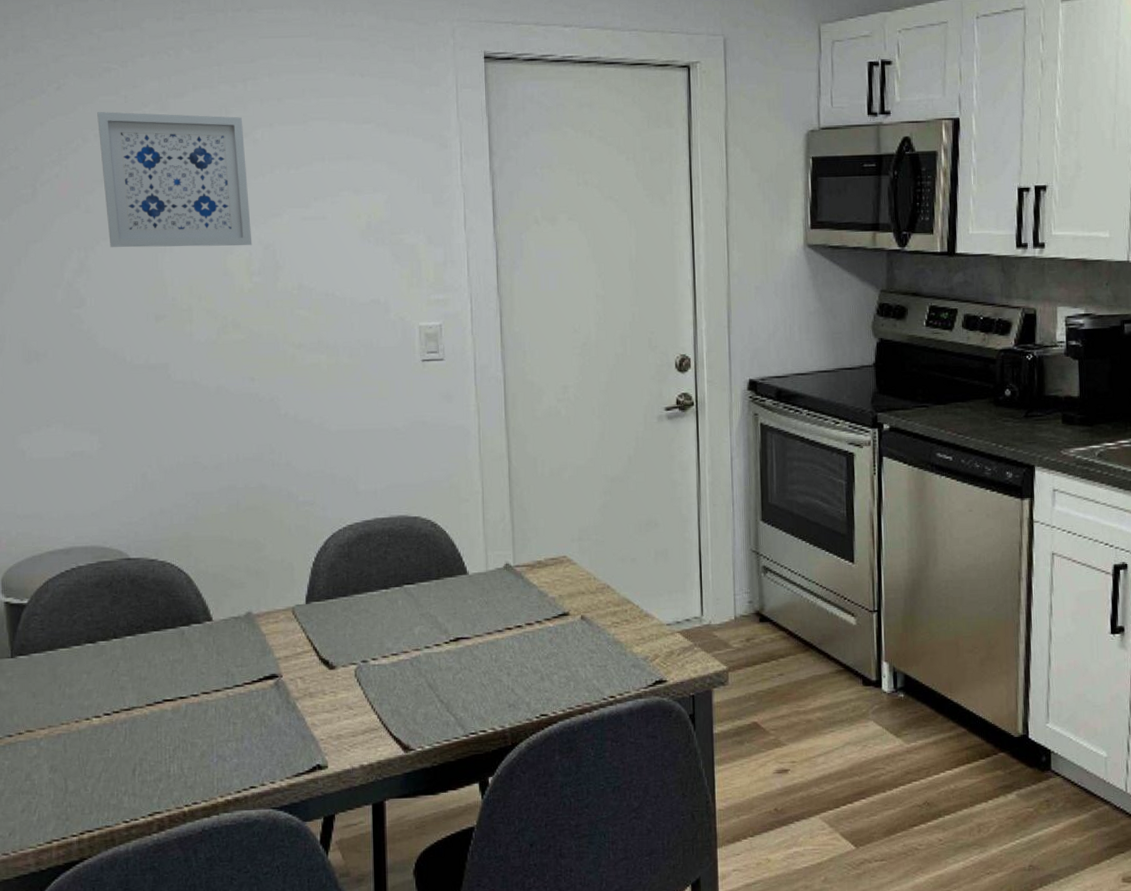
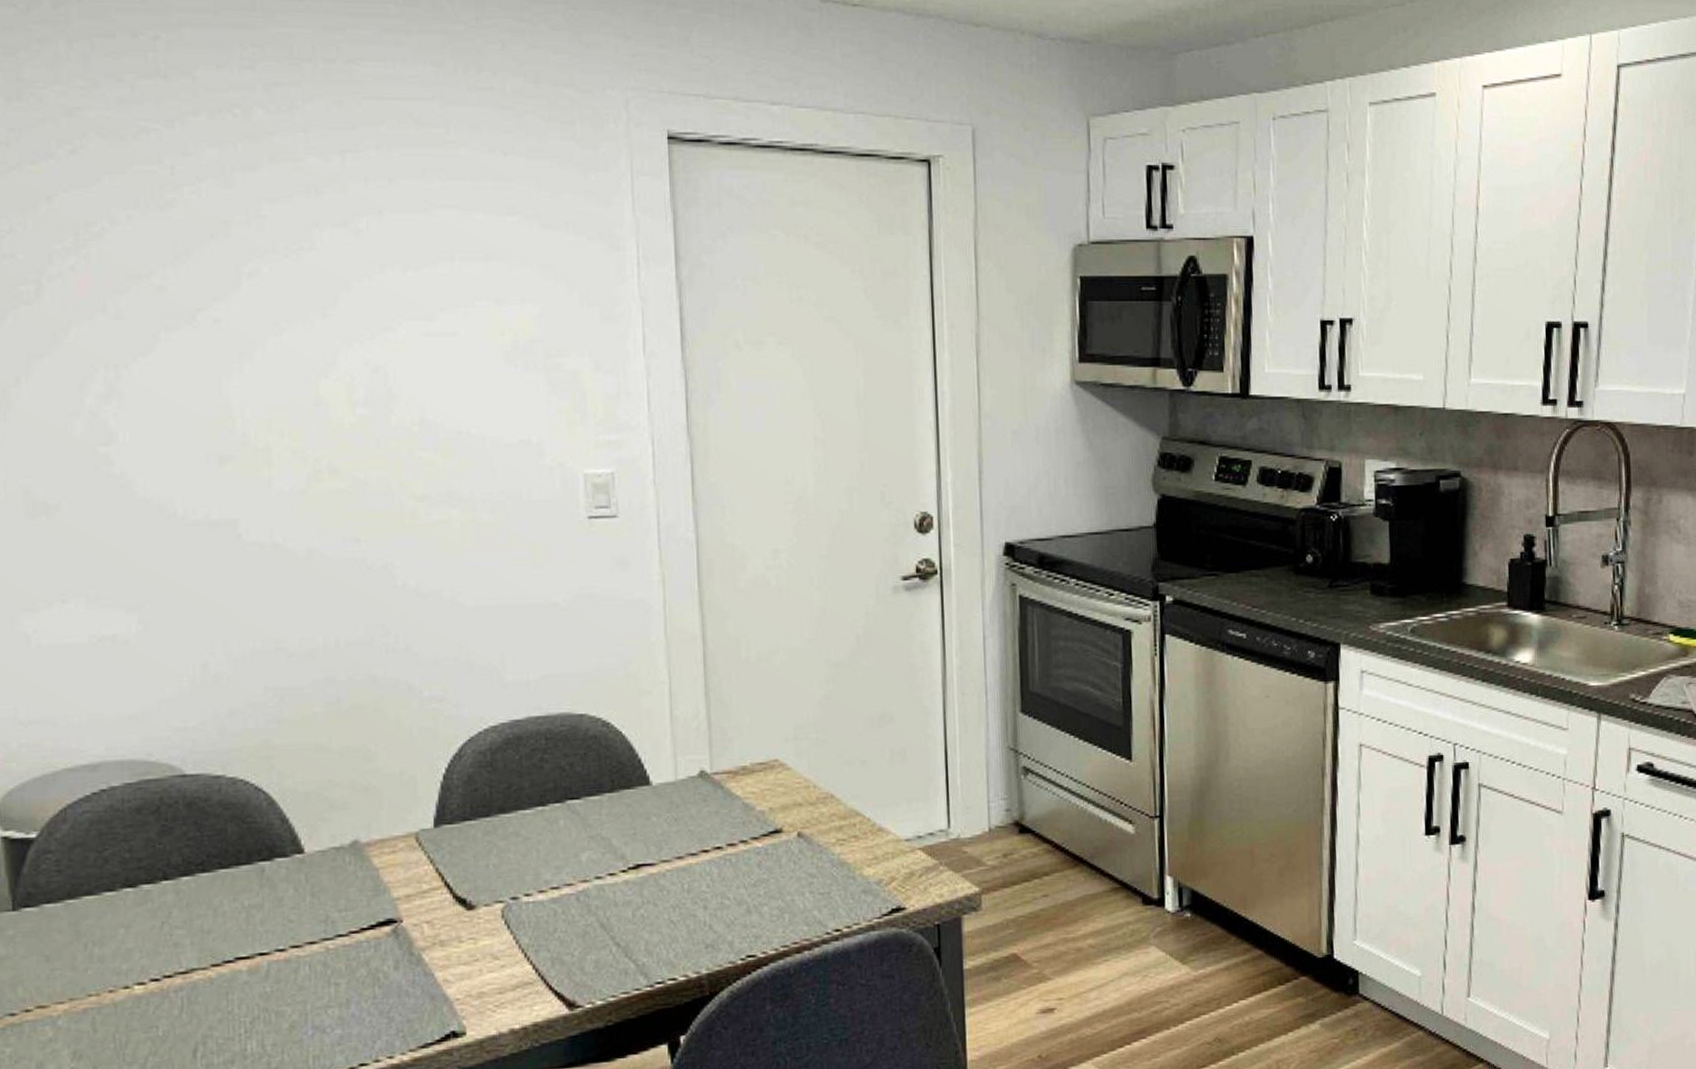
wall art: present [97,112,252,248] -> none [131,186,355,368]

